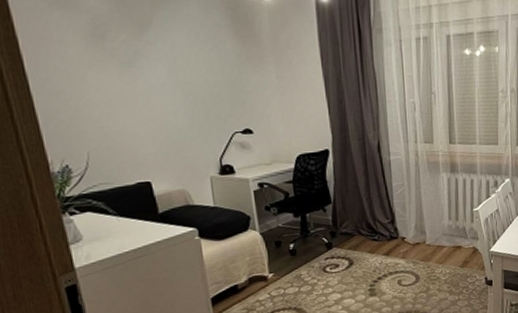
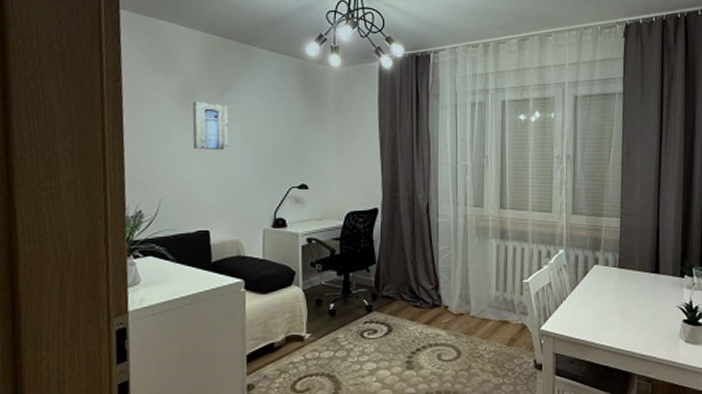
wall art: none [107,41,158,97] -> present [192,101,229,151]

